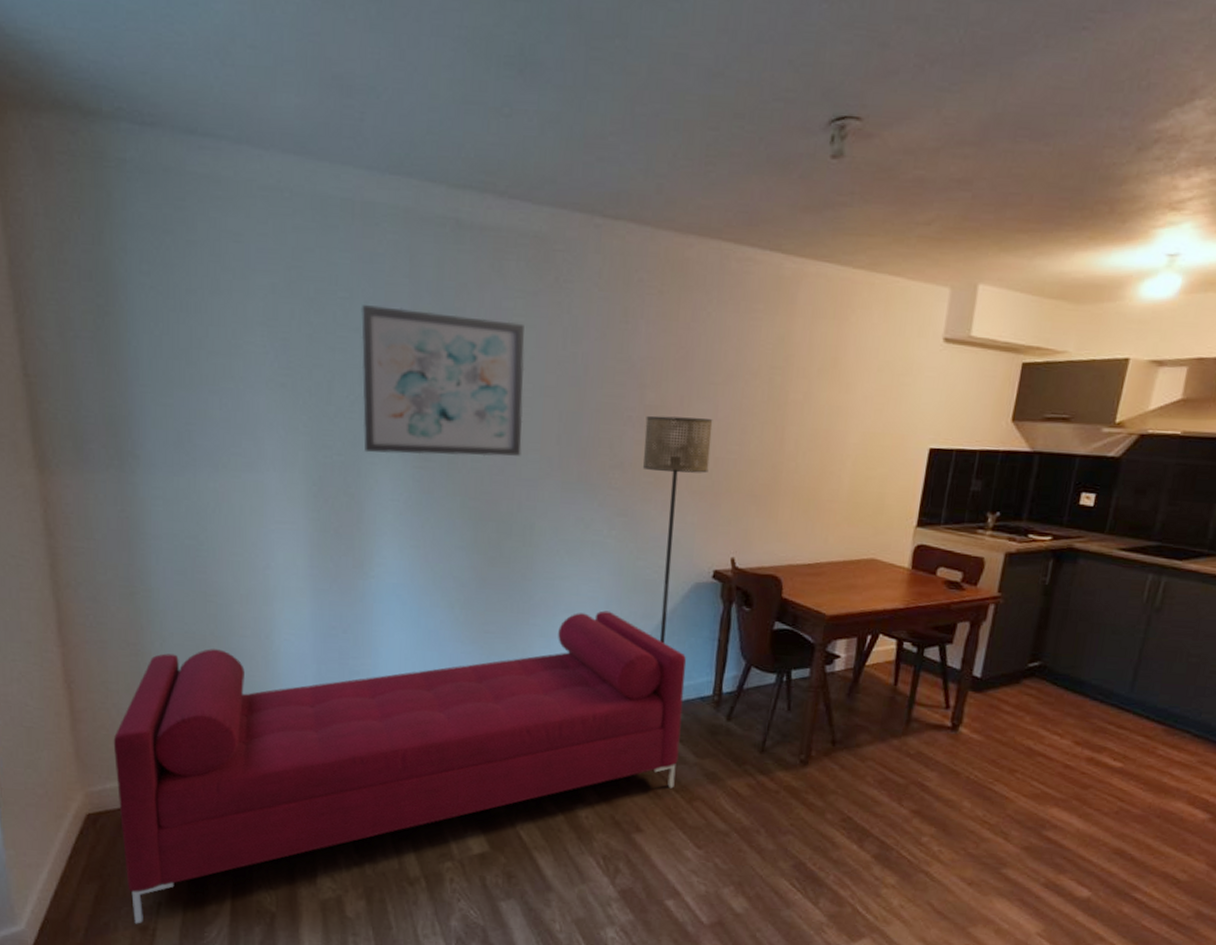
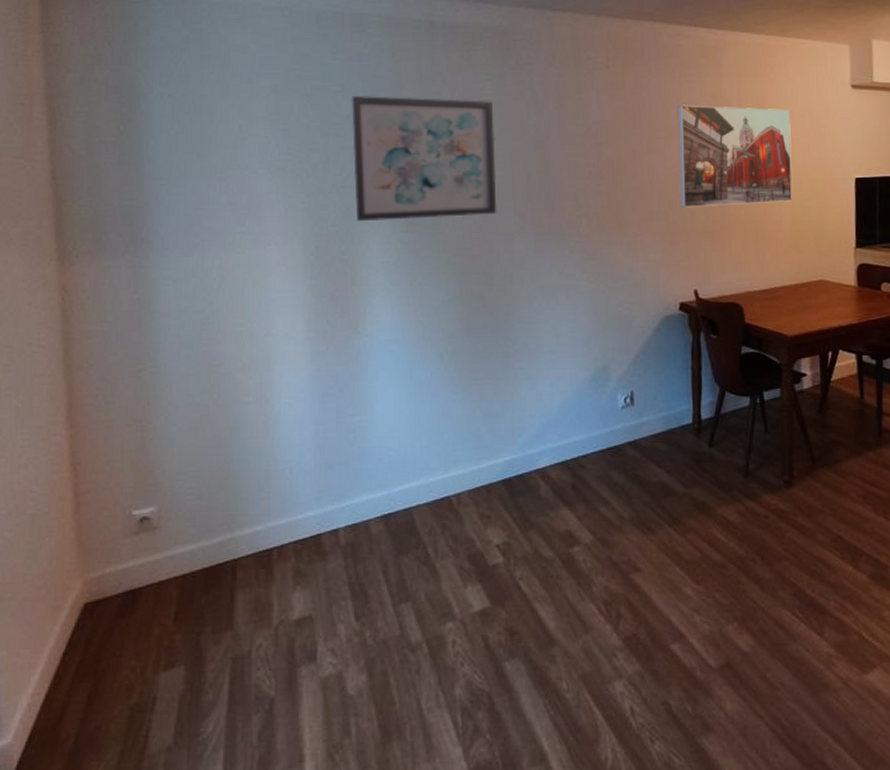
sofa: present [113,610,687,924] -> none [115,349,667,725]
floor lamp: present [643,415,713,644] -> none [604,168,665,377]
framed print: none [728,346,867,469] -> present [677,105,792,208]

